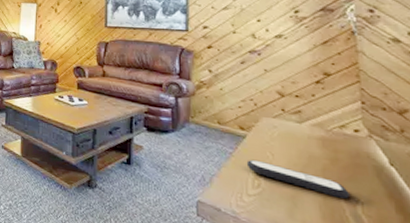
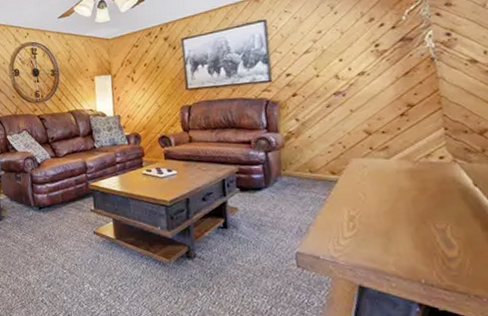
remote control: present [246,159,350,199] -> none [340,202,439,226]

